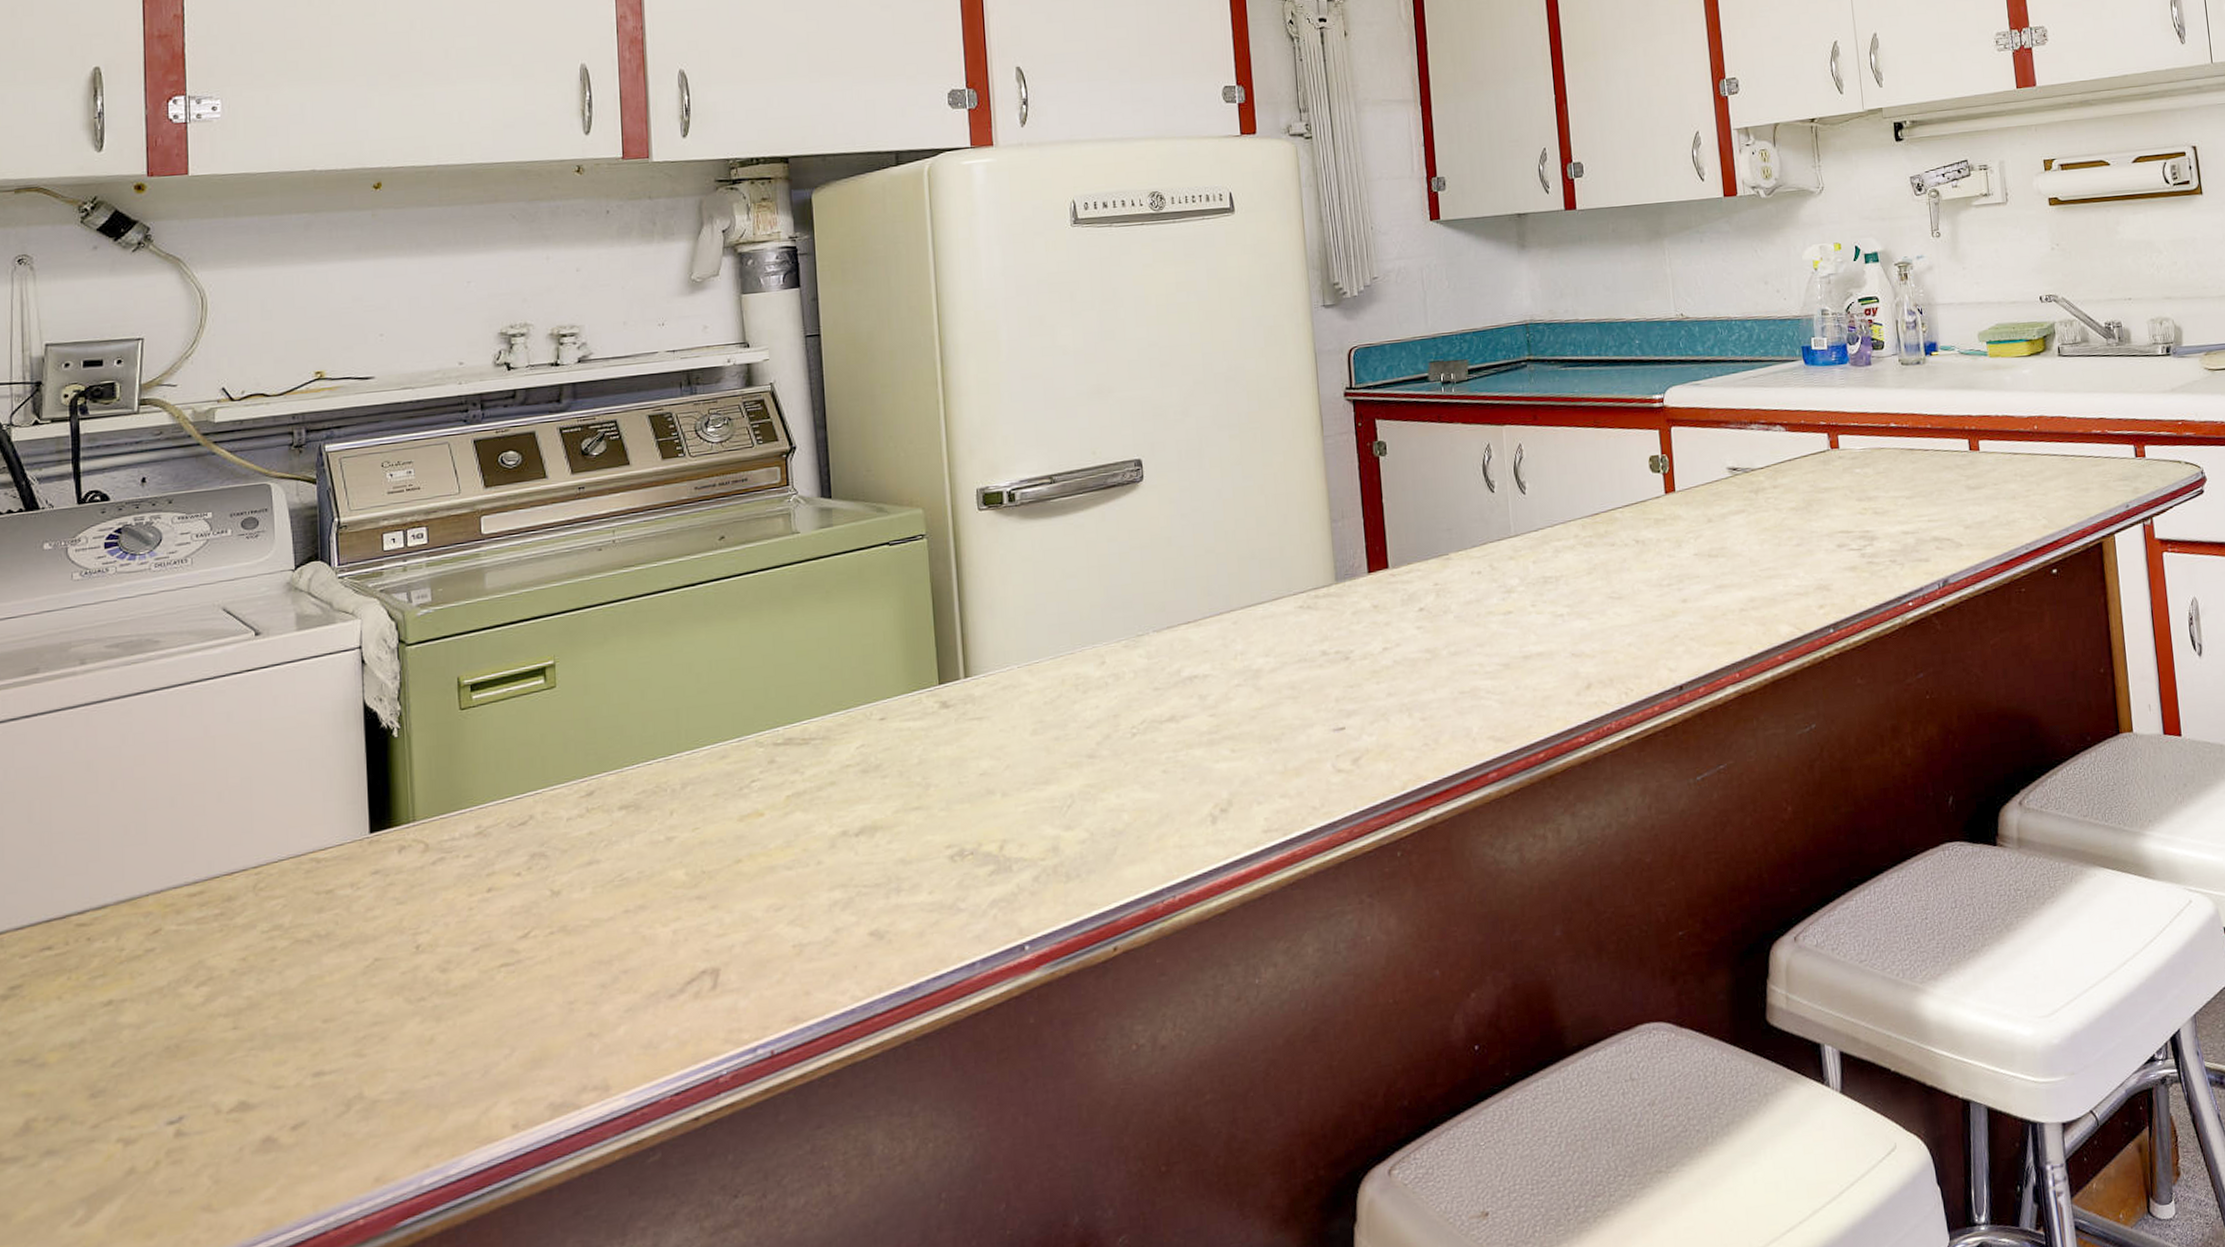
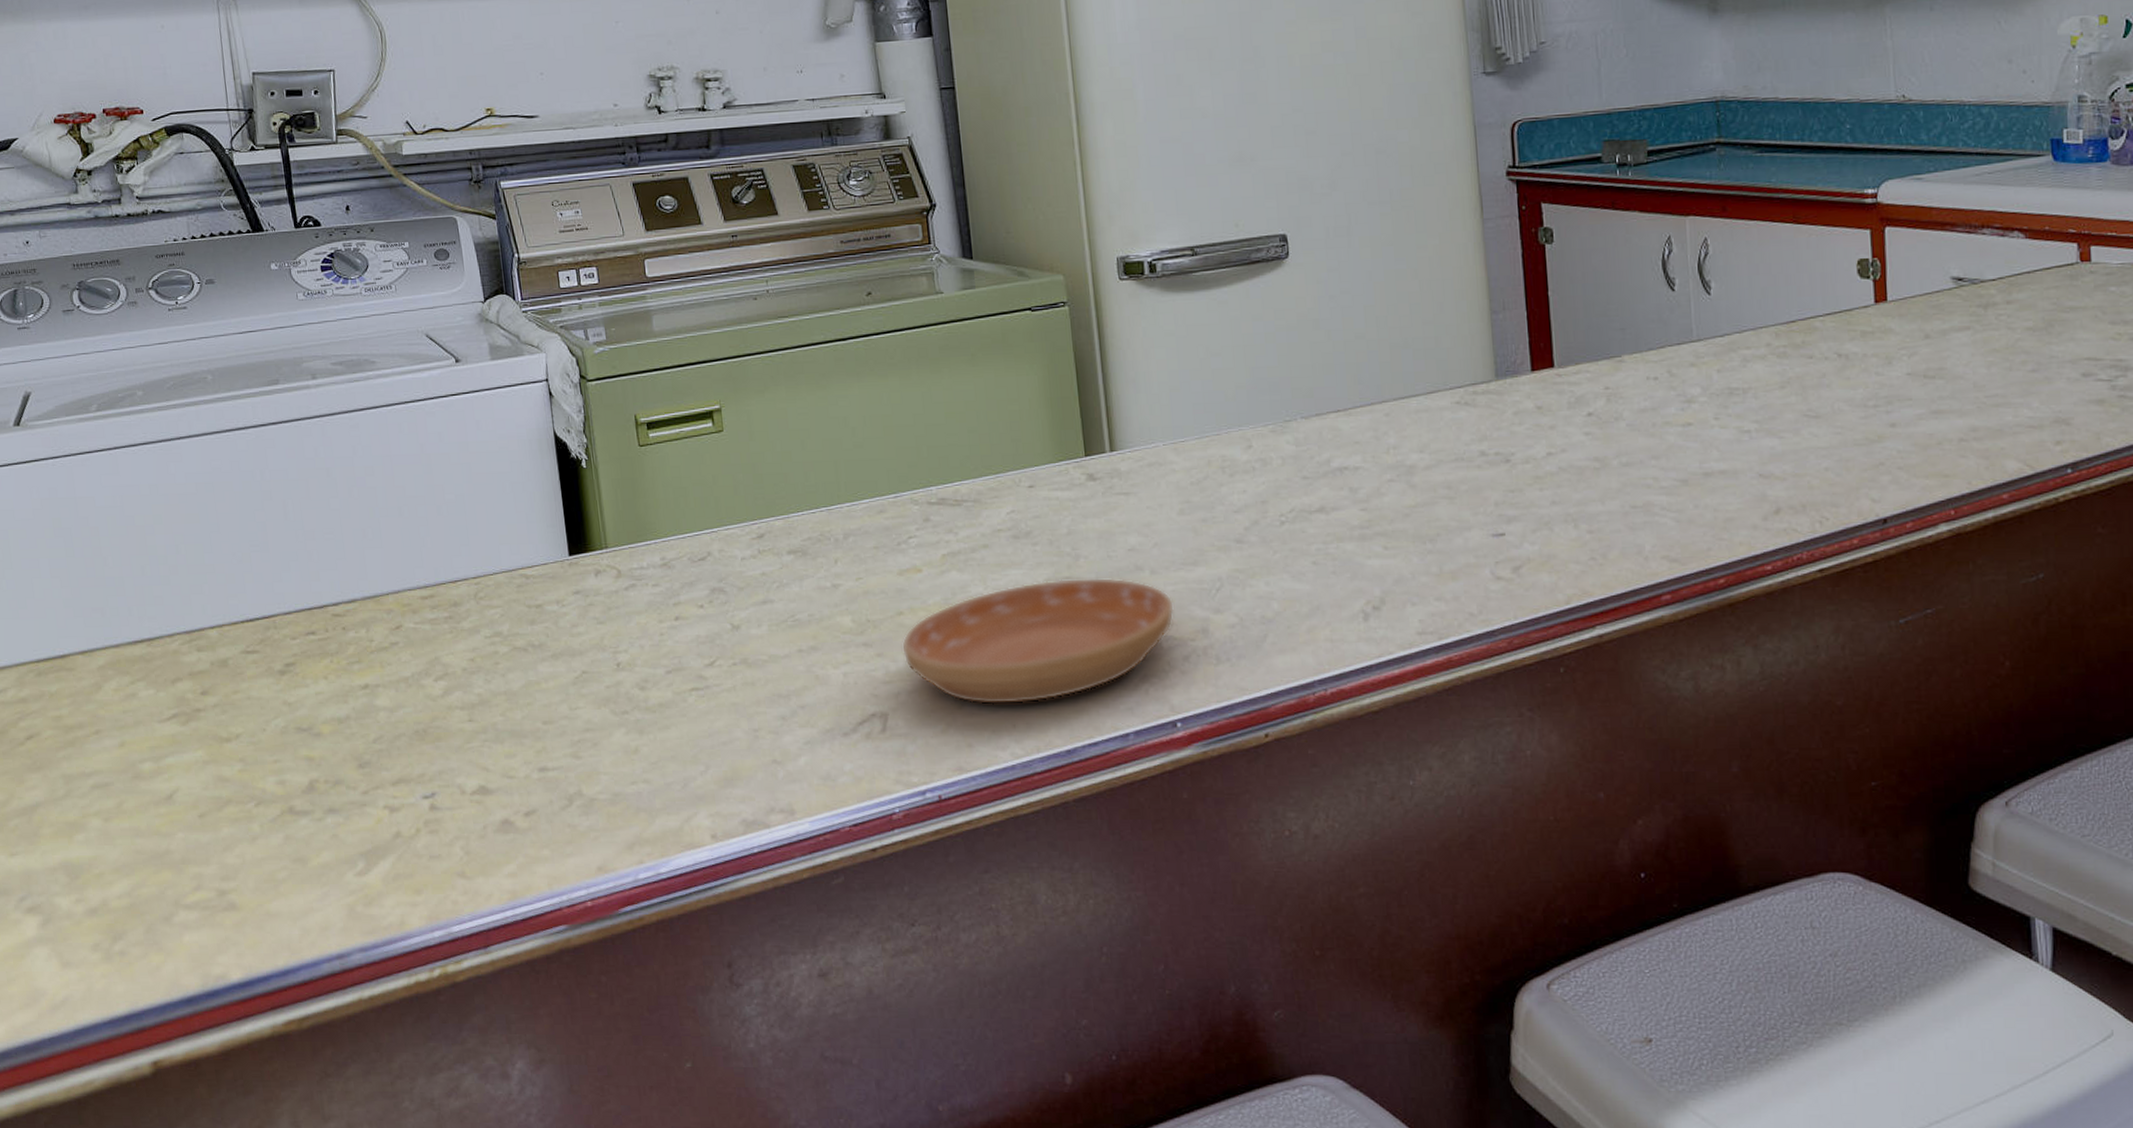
saucer: none [738,804,1025,948] -> present [901,577,1174,705]

